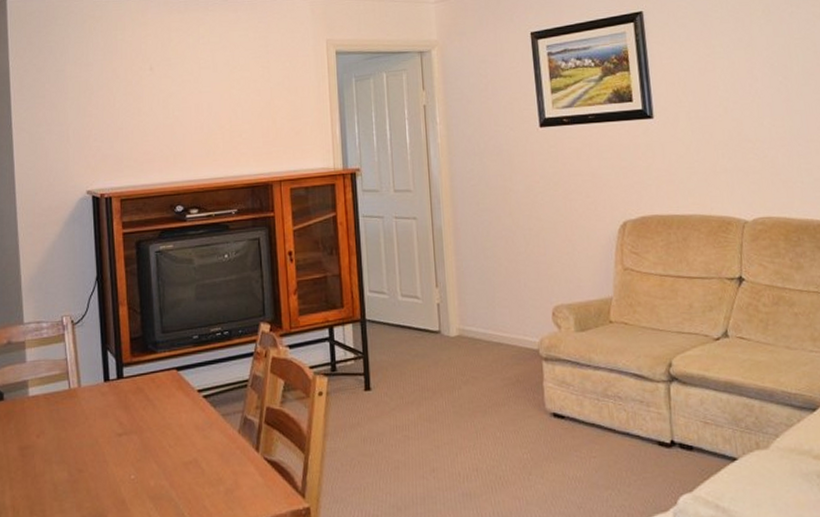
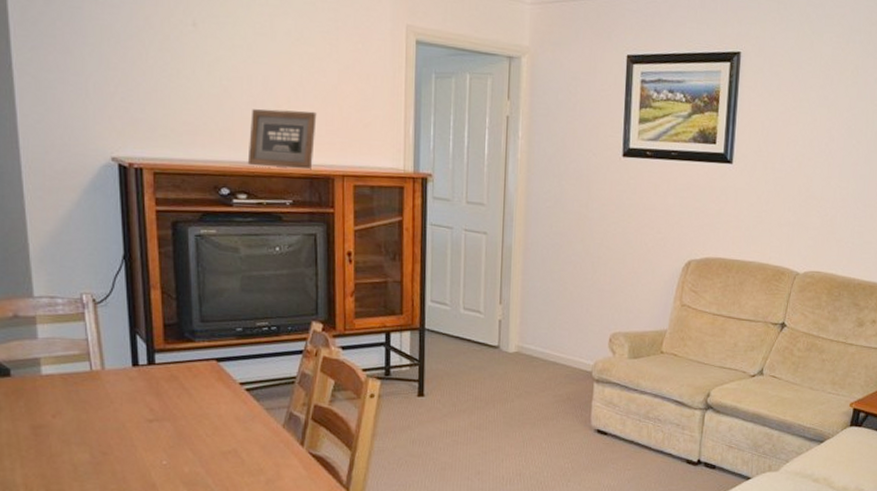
picture frame: none [197,127,255,183] -> present [247,109,317,170]

